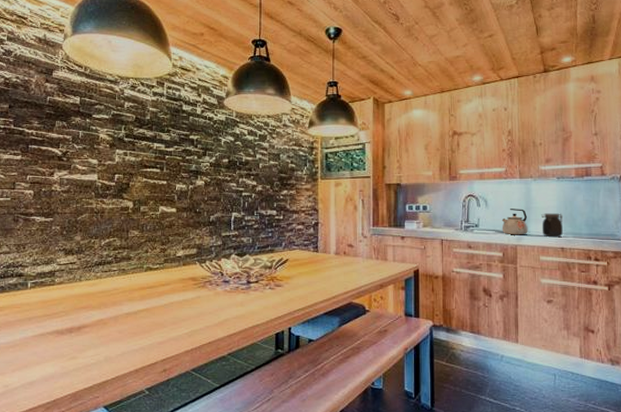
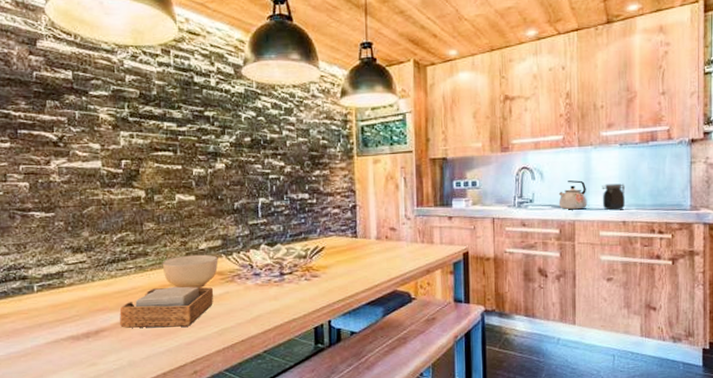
napkin holder: none [101,289,187,327] -> present [119,286,214,328]
bowl: none [142,261,193,291] -> present [162,254,219,289]

